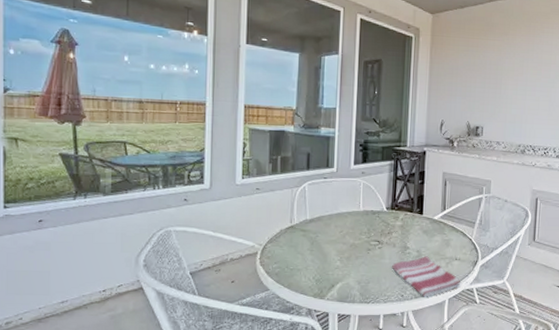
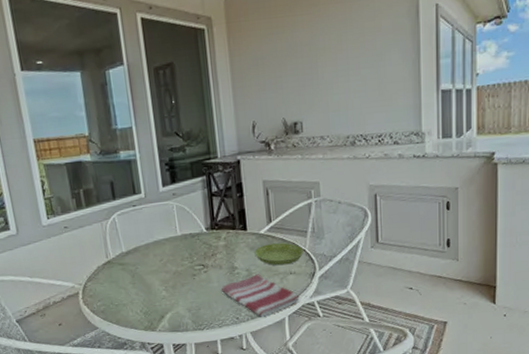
saucer: none [426,230,470,251] -> present [254,242,304,266]

